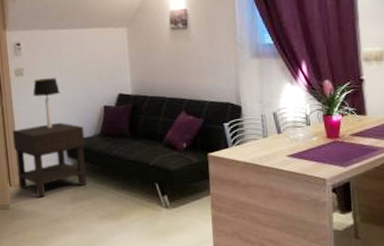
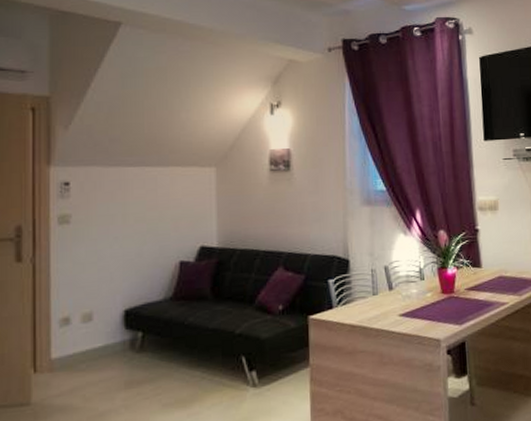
nightstand: present [12,122,88,198] -> none [45,283,151,386]
table lamp: present [33,78,60,128] -> none [82,226,121,292]

